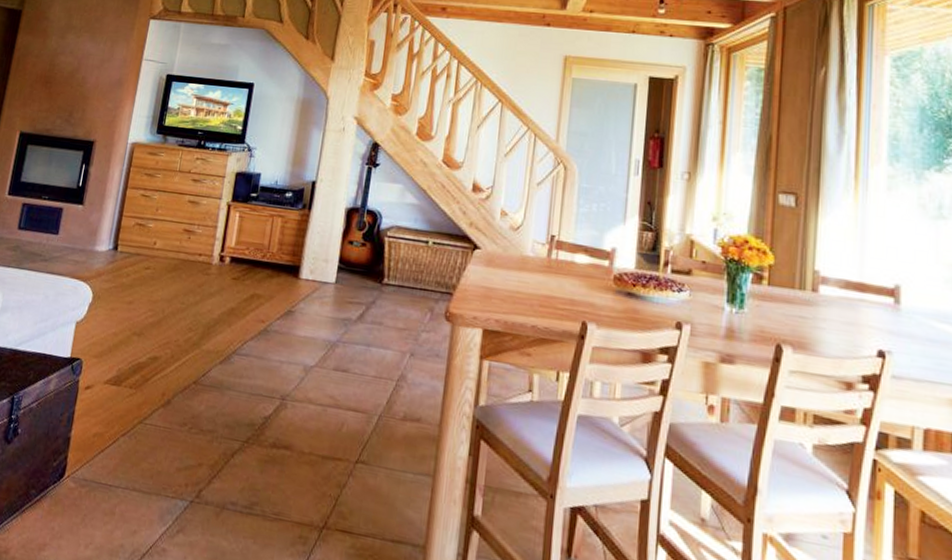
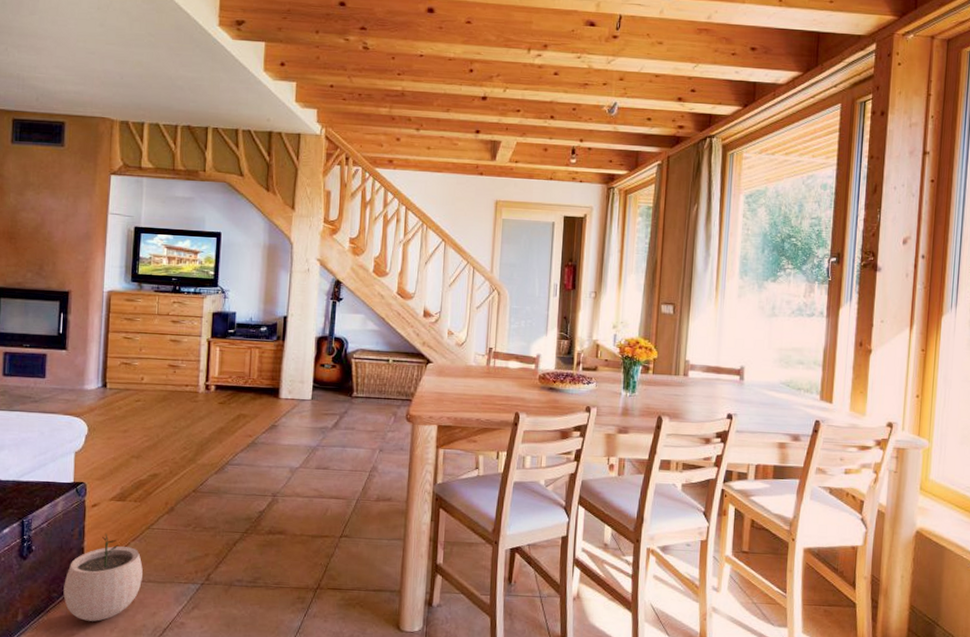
plant pot: none [41,422,129,532] -> present [63,533,143,621]

